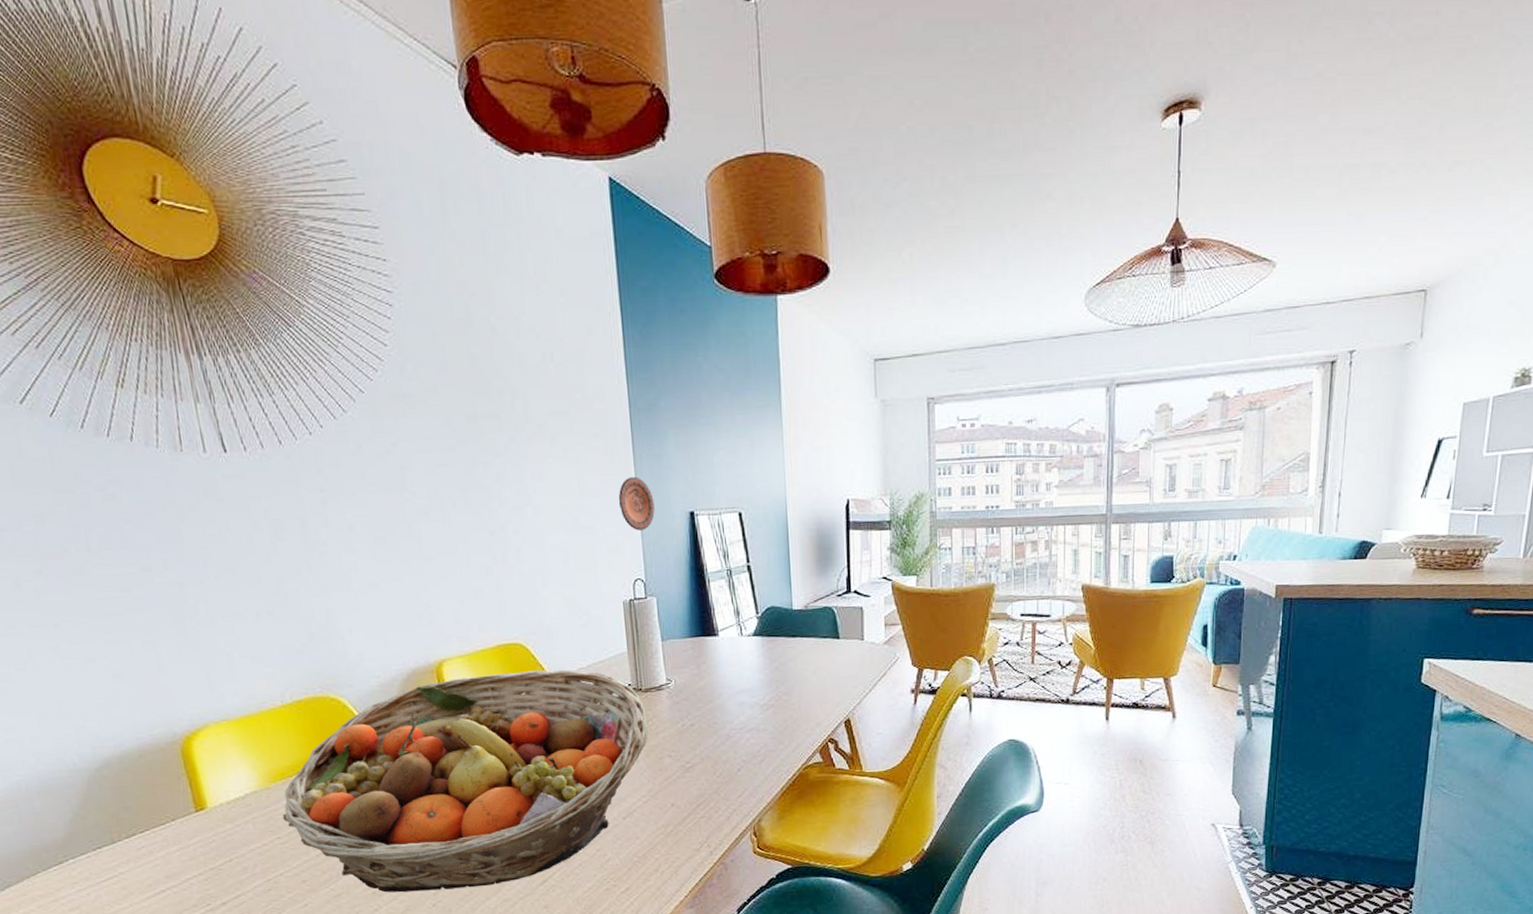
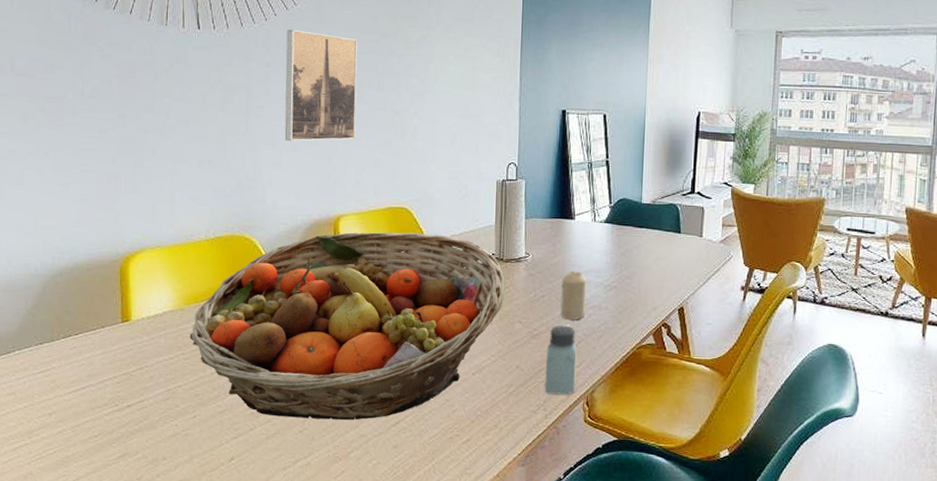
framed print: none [339,442,447,579] -> present [284,29,357,141]
decorative plate: present [618,476,655,531] -> none [503,76,533,122]
saltshaker: none [703,753,740,829] -> present [544,325,577,395]
candle: none [711,693,742,747] -> present [560,271,587,320]

